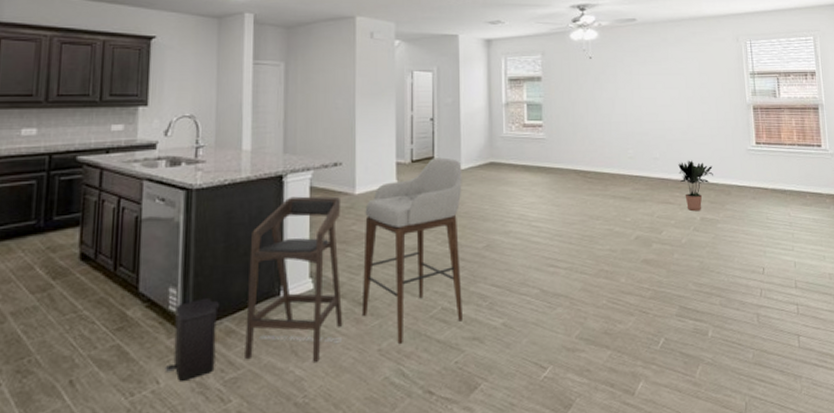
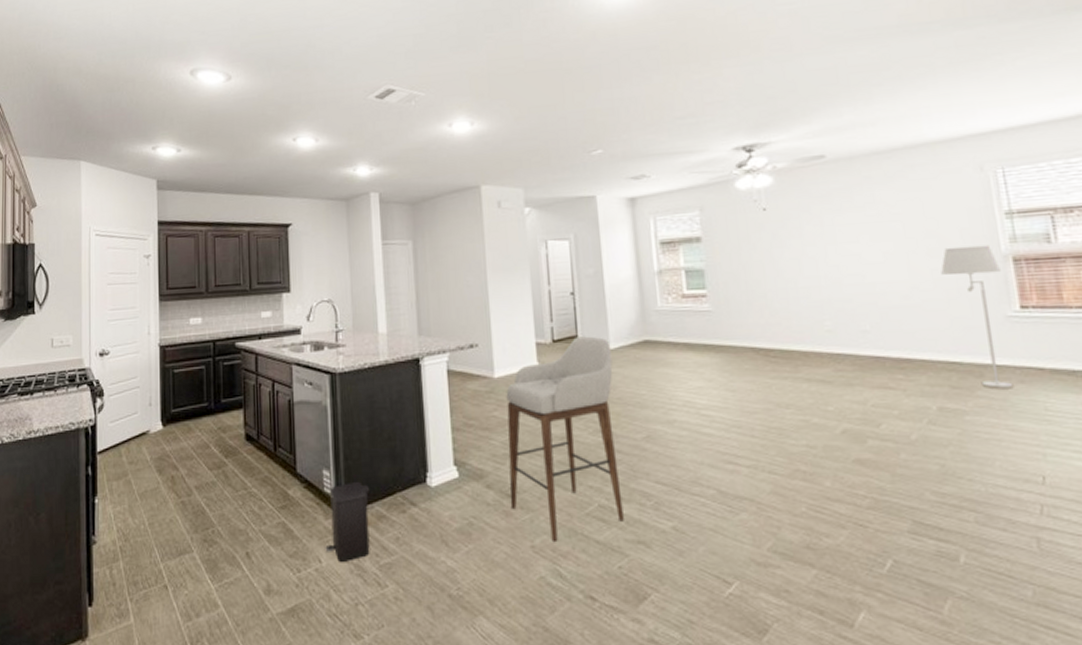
bar stool: present [245,196,343,362] -> none [393,380,493,554]
potted plant: present [678,160,713,212] -> none [899,332,954,400]
floor lamp: none [708,96,749,204] -> present [941,245,1014,390]

